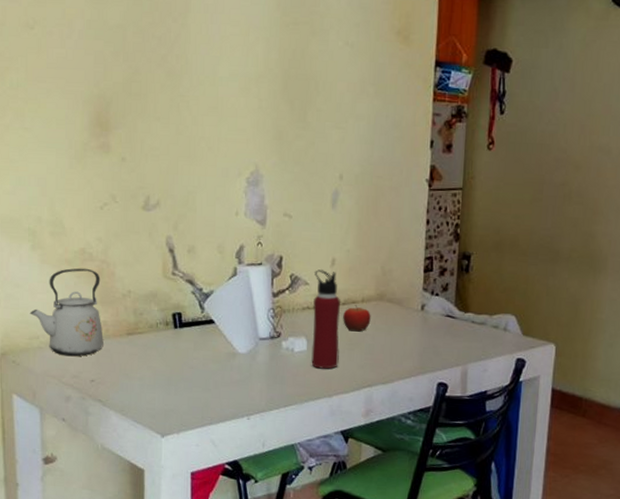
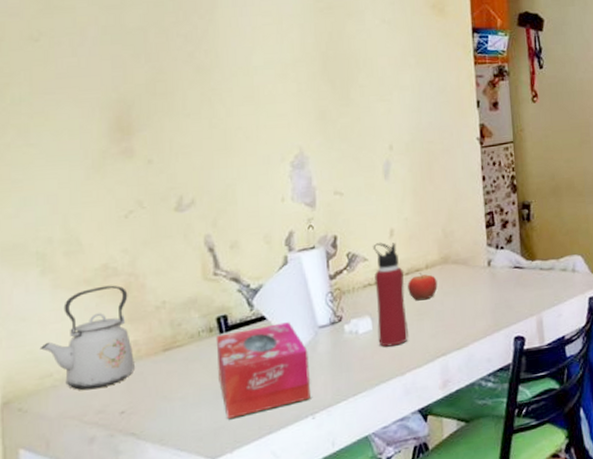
tissue box: none [171,328,248,405] -> present [215,322,310,419]

